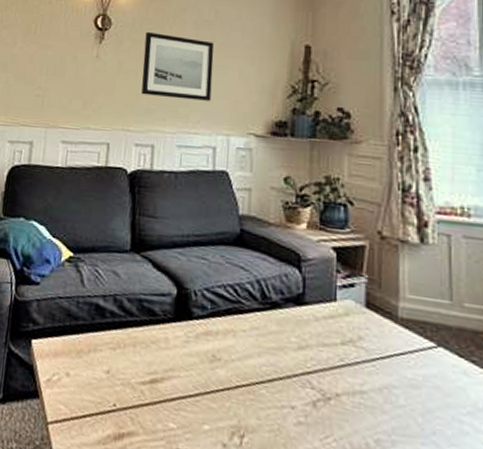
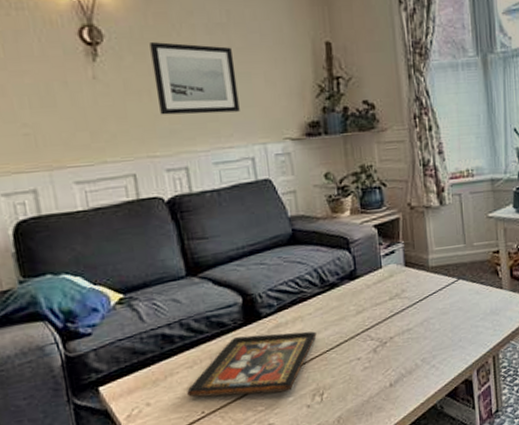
decorative tray: none [104,331,248,417] -> present [187,331,317,398]

